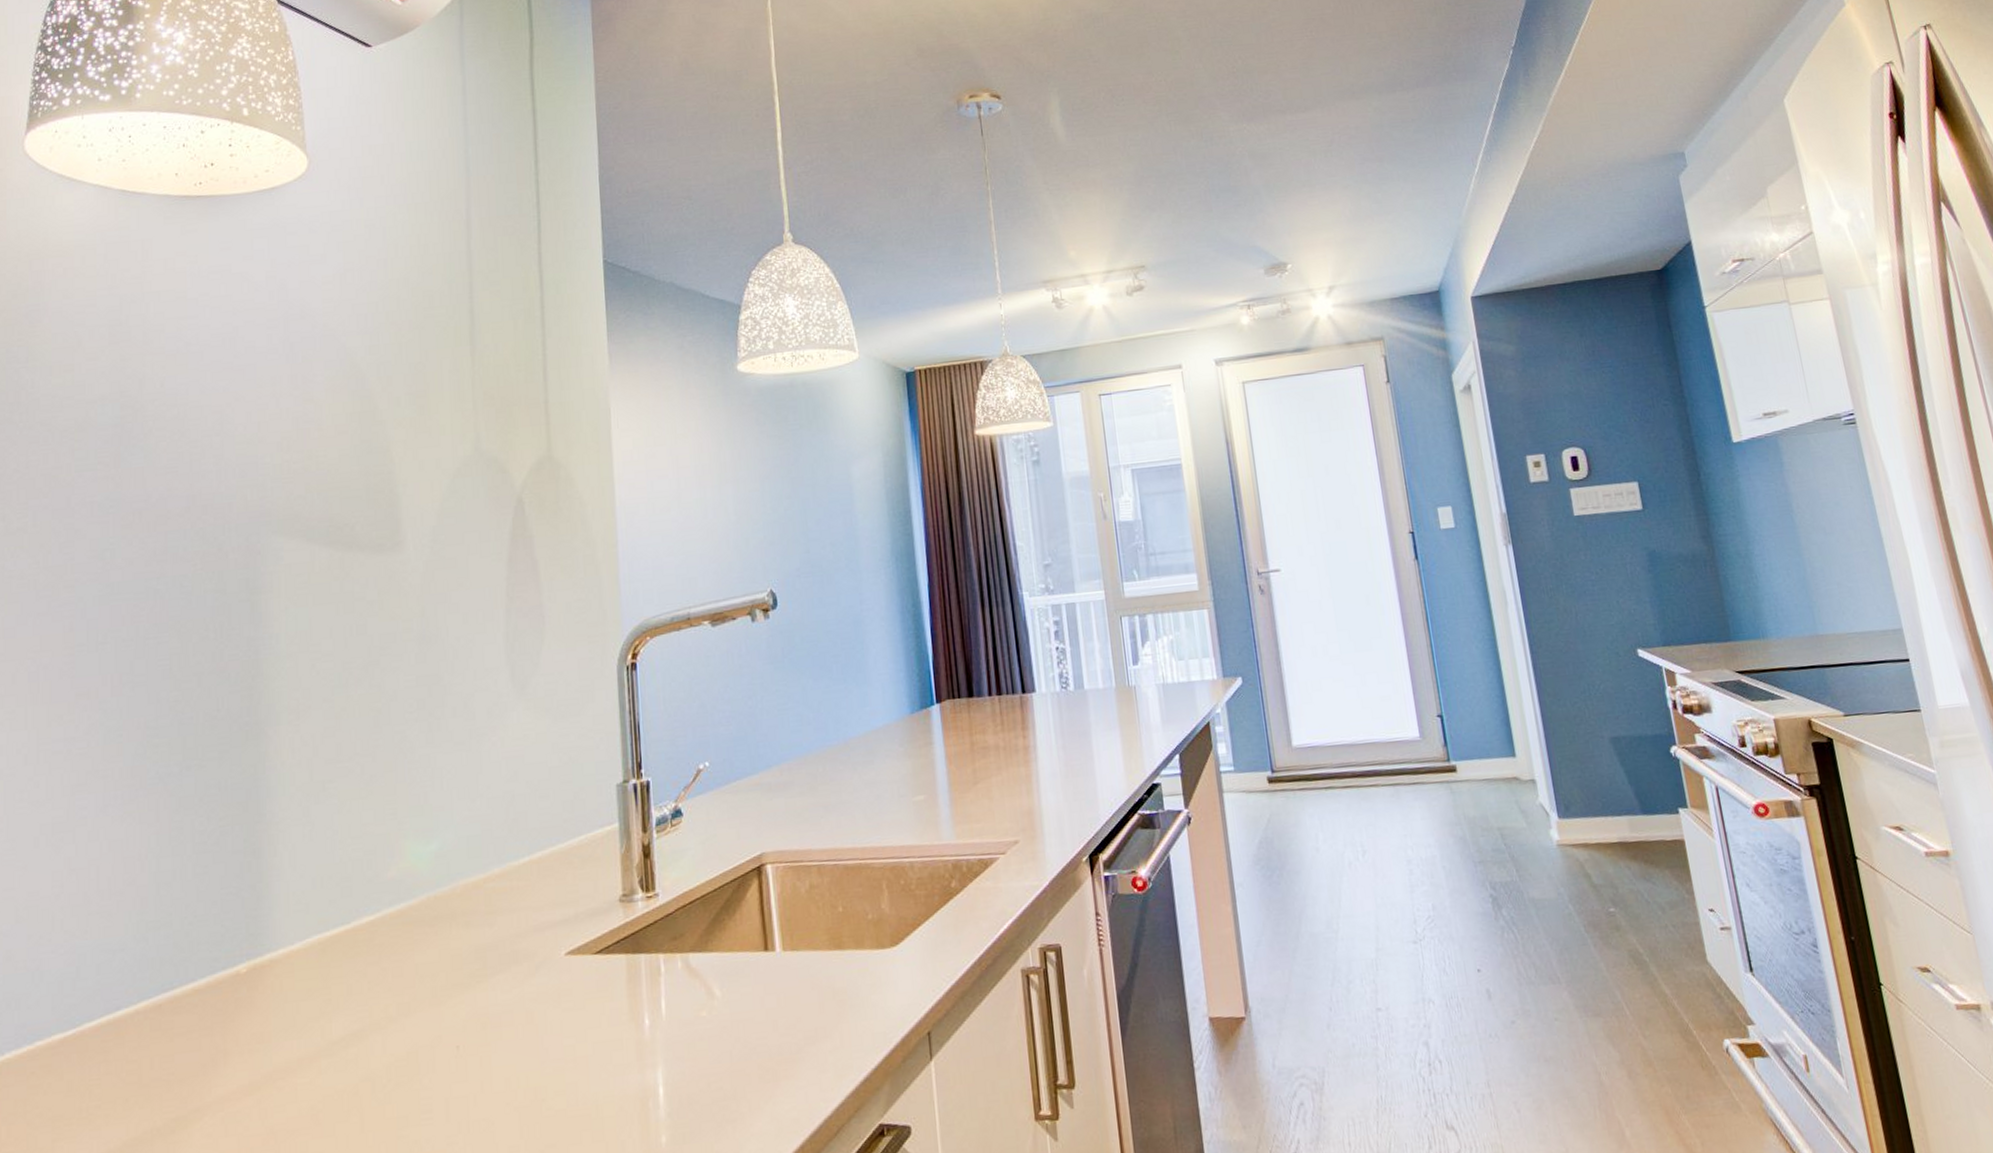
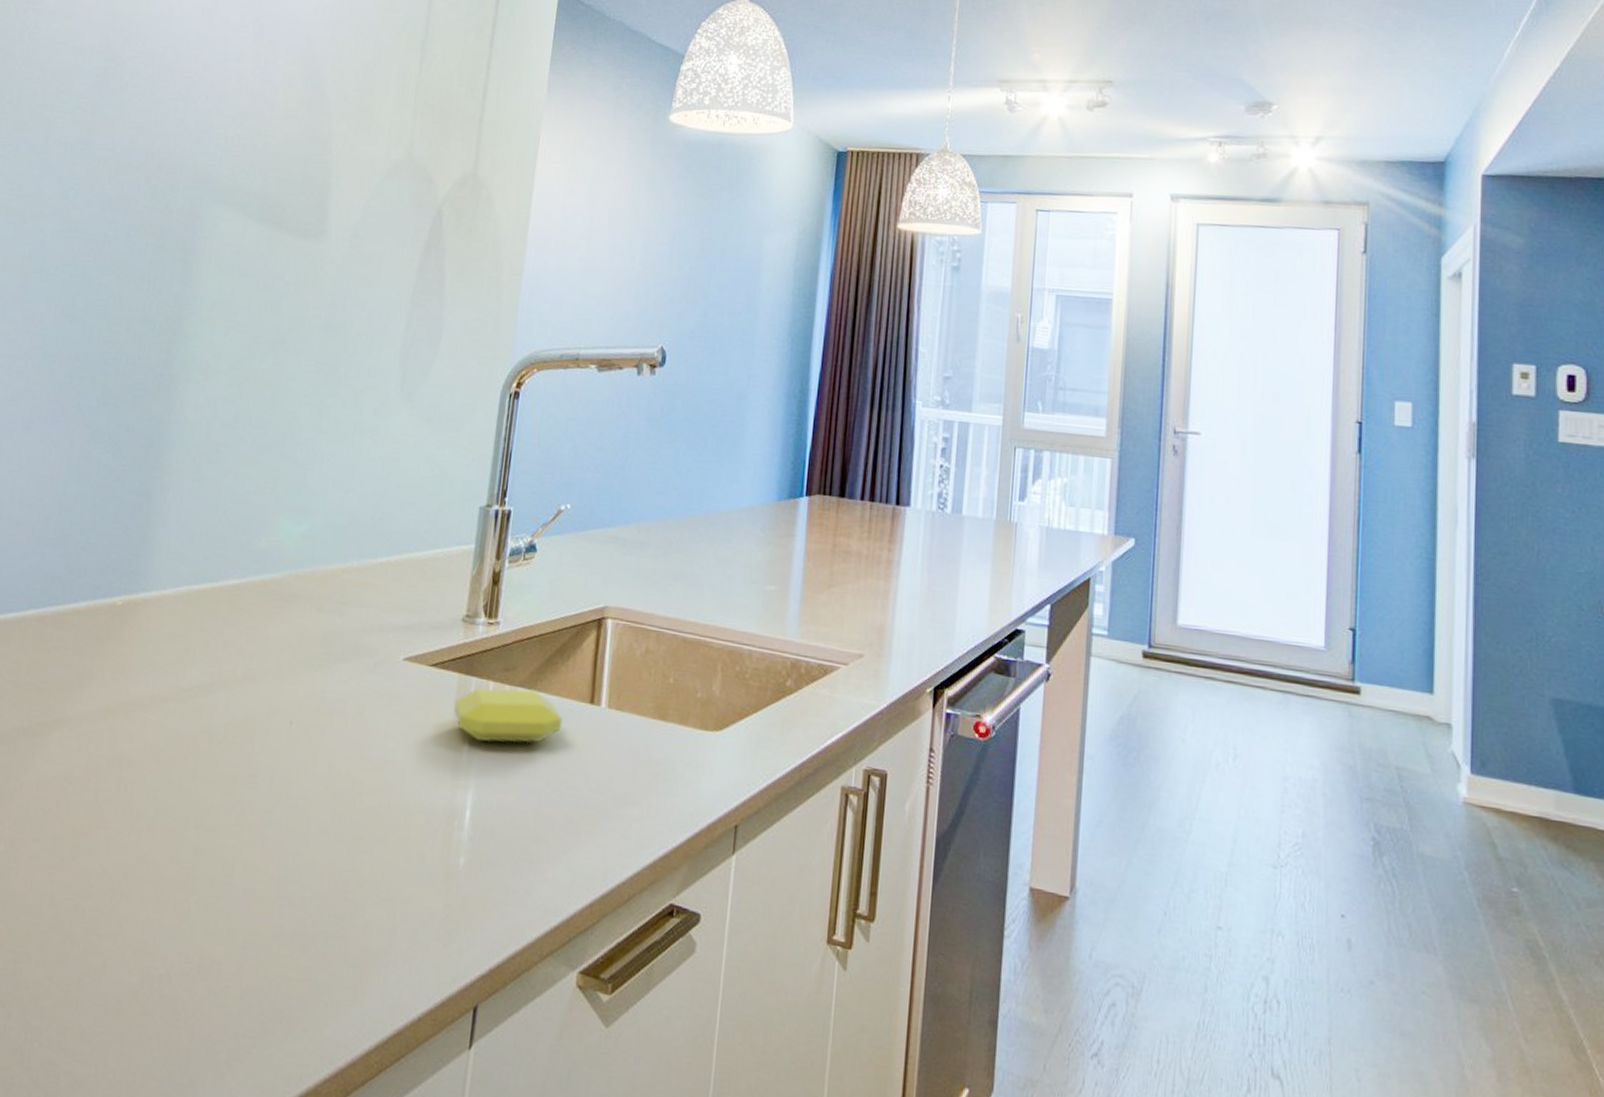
soap bar: none [627,951,741,1017] -> present [454,688,563,744]

